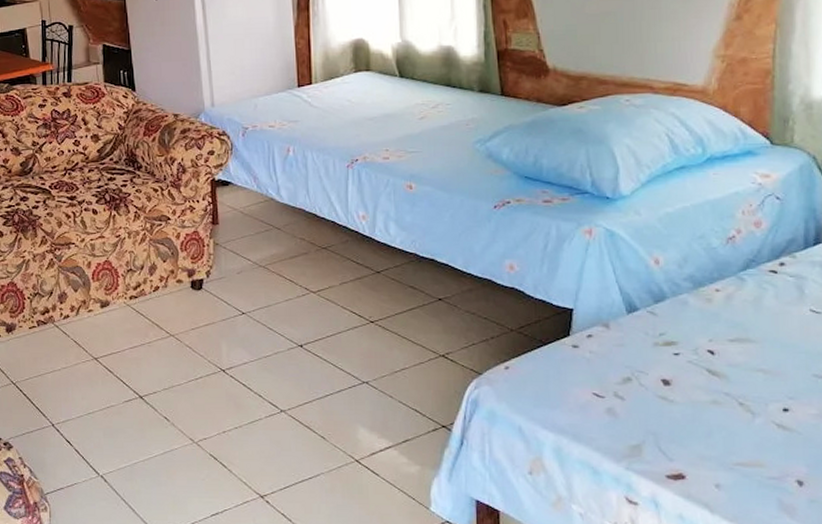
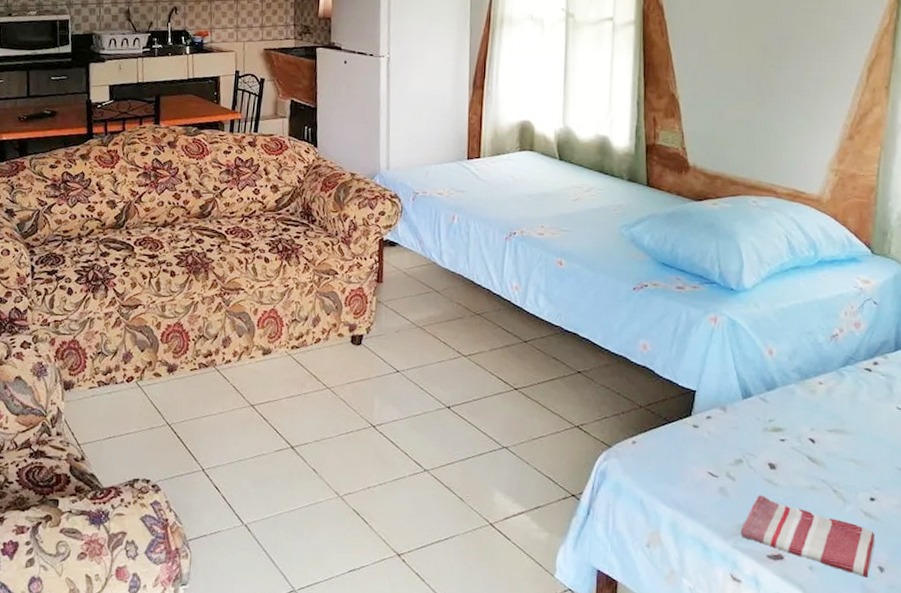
dish towel: none [634,413,792,492] -> present [740,495,876,577]

